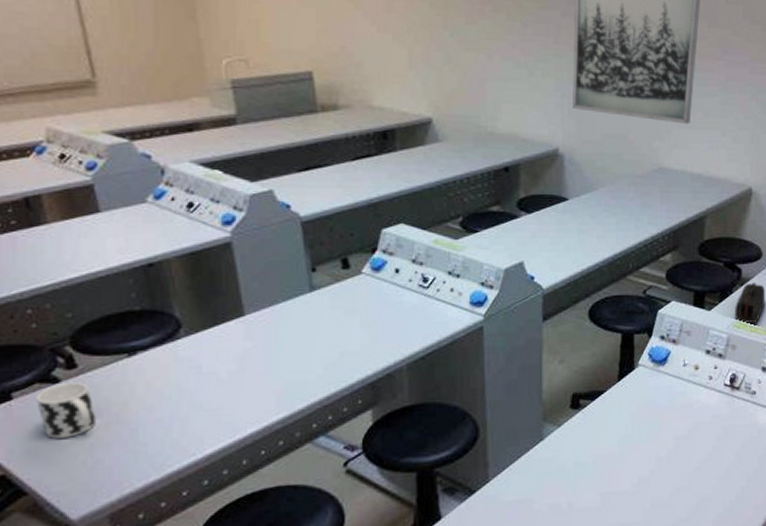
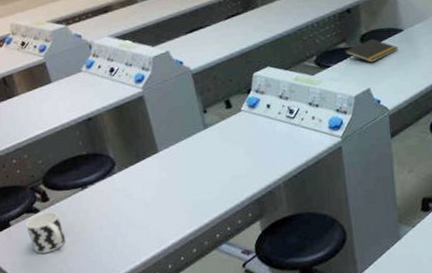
notepad: none [498,204,560,232] -> present [345,38,398,63]

